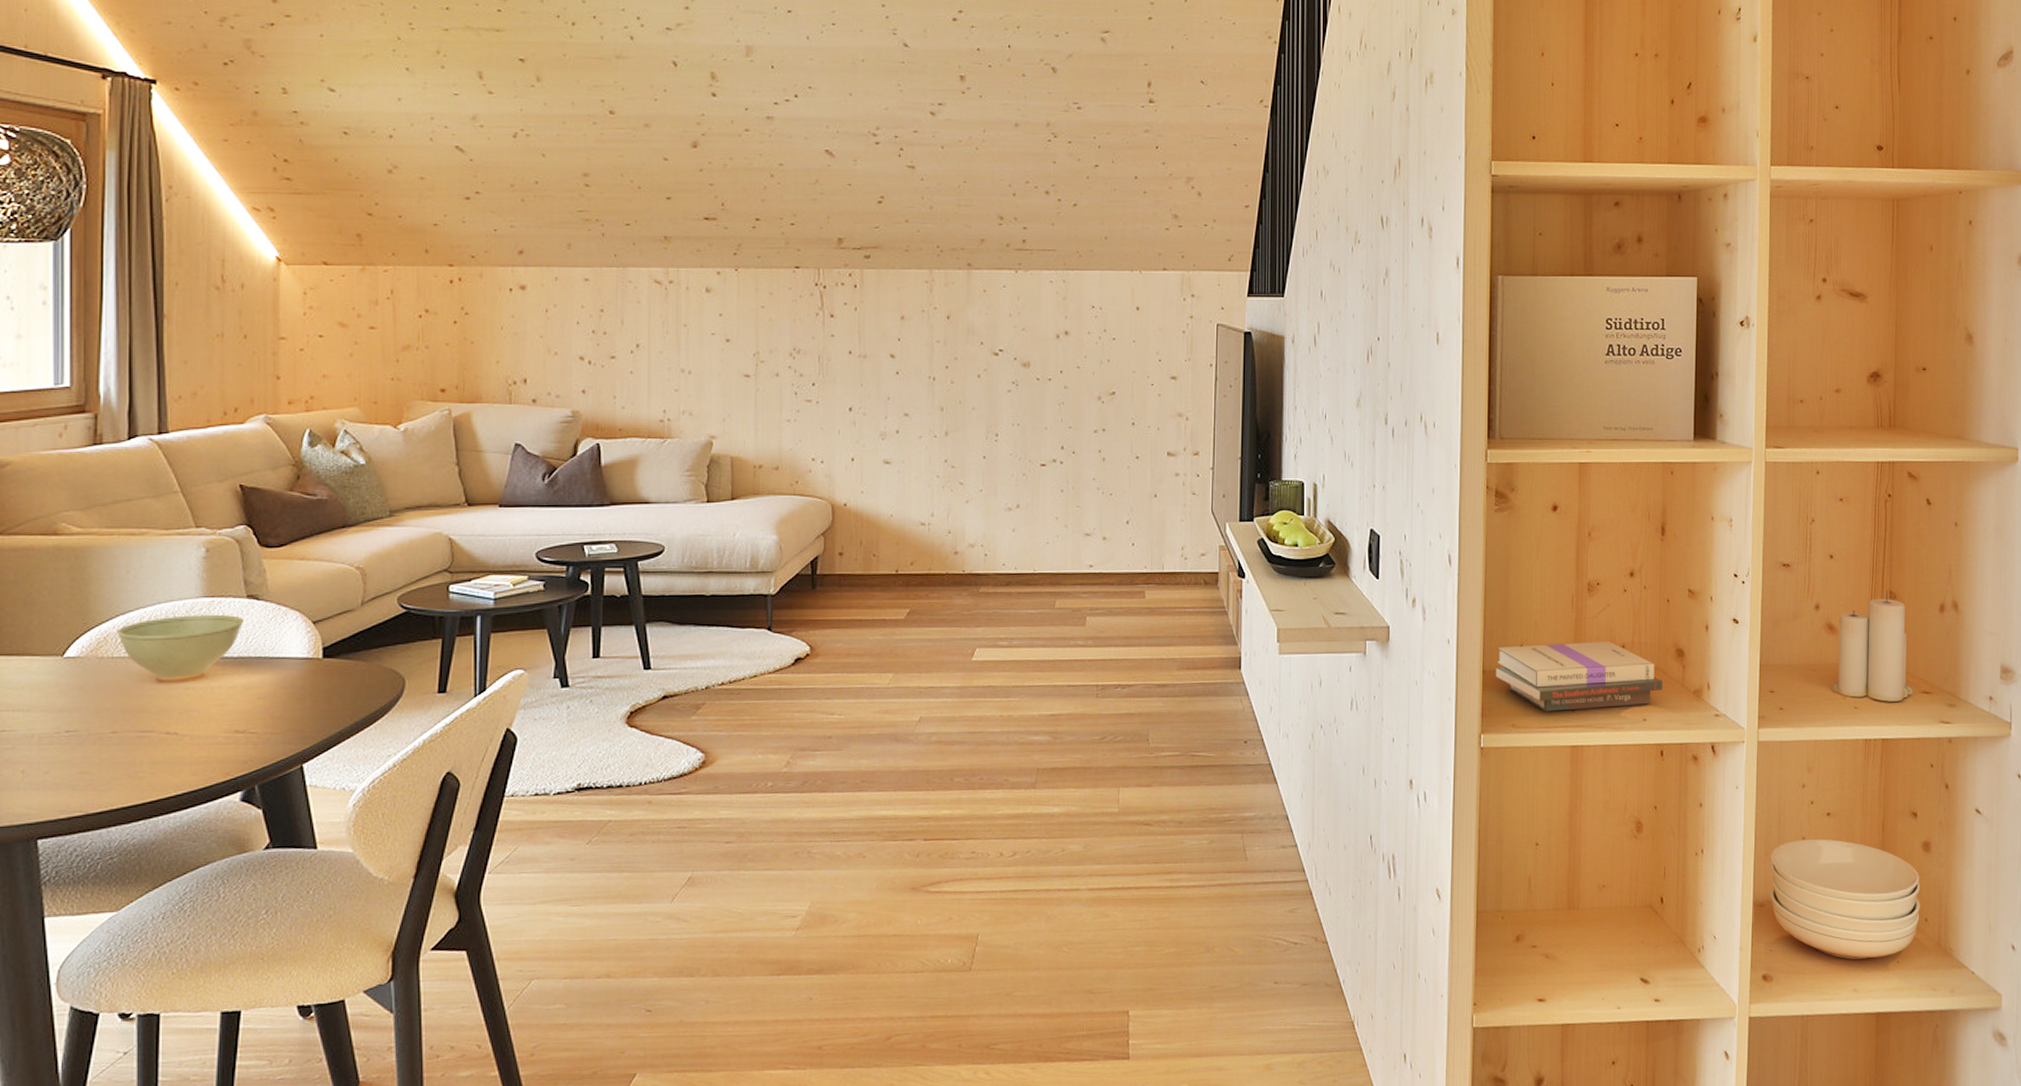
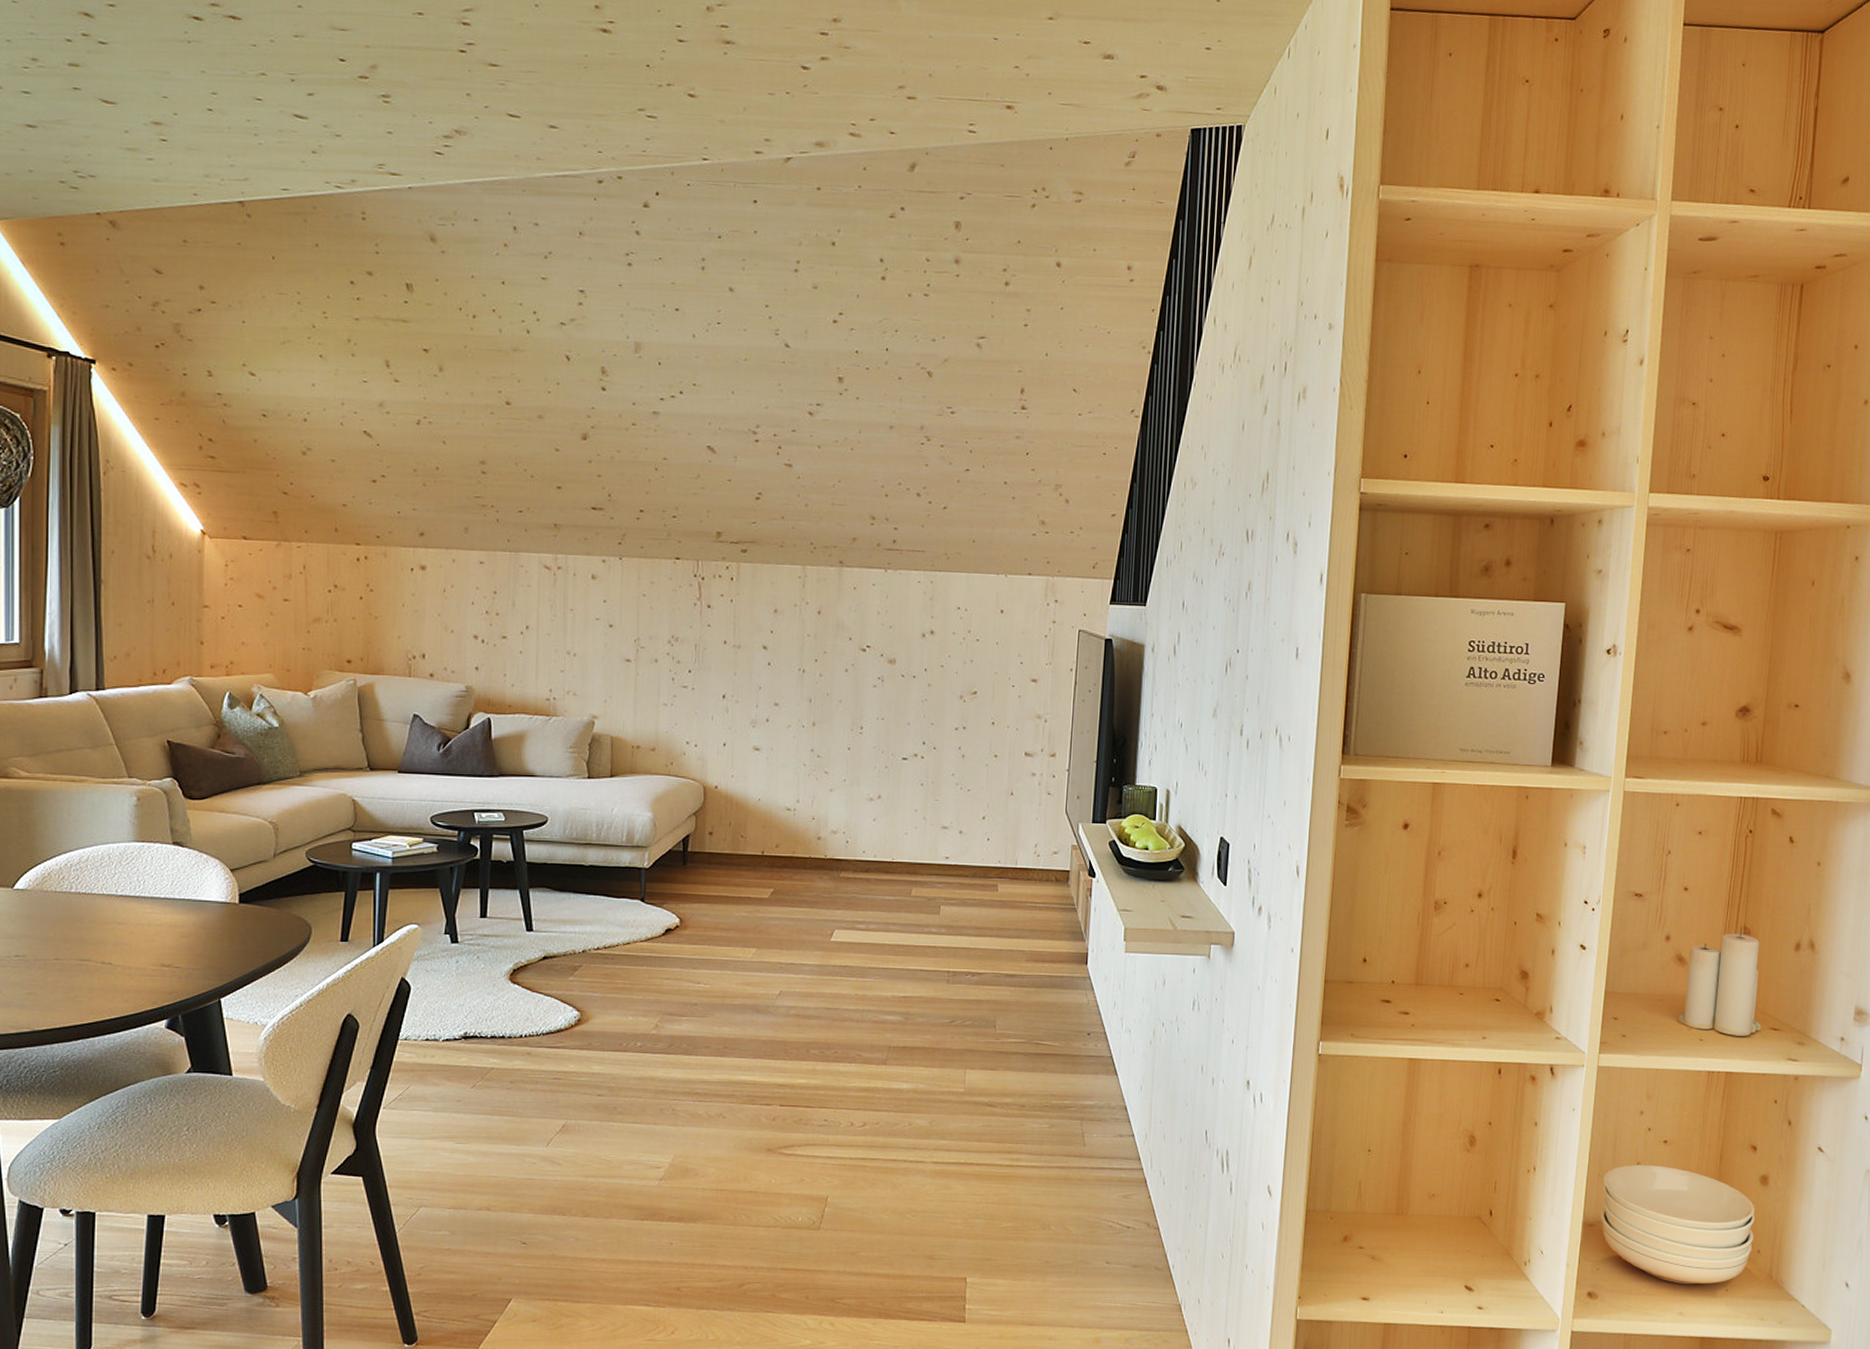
bowl: present [117,614,245,683] -> none [60,857,171,917]
books: present [1496,640,1662,712] -> none [1337,958,1505,1024]

